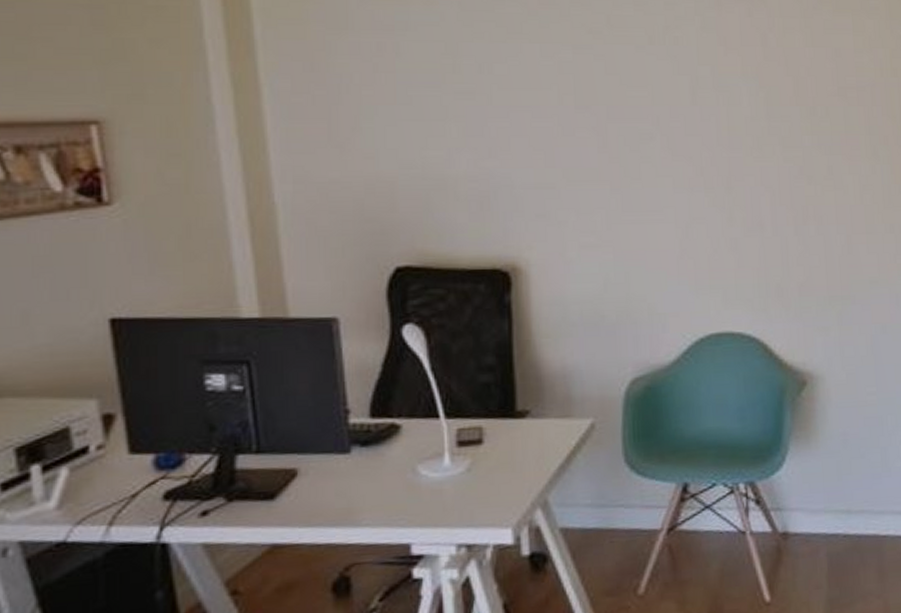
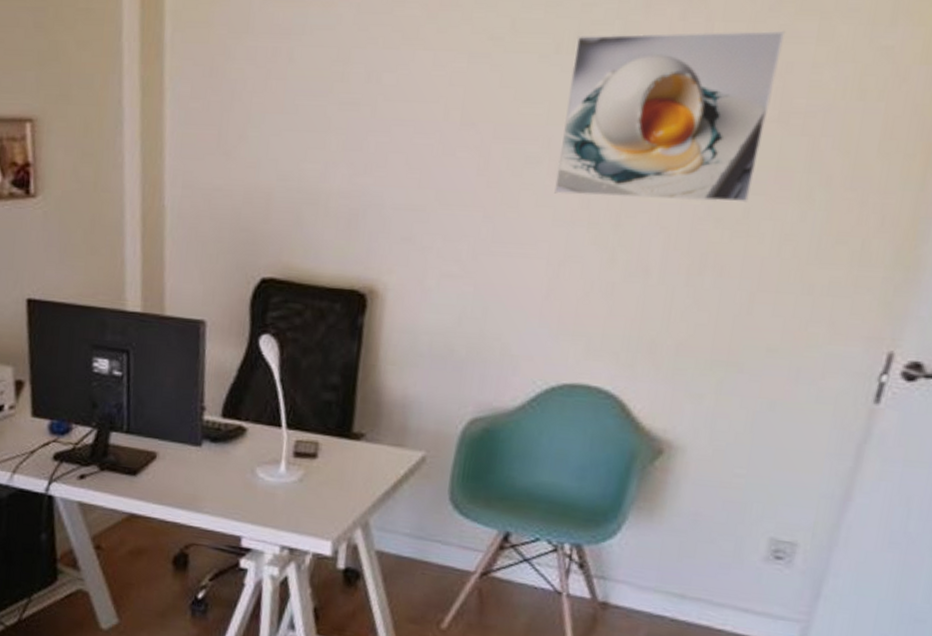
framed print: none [665,23,830,164] -> present [554,30,785,203]

